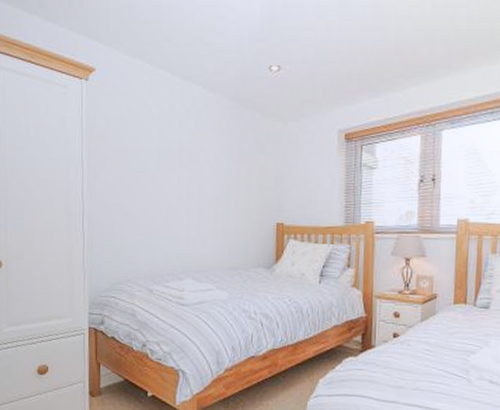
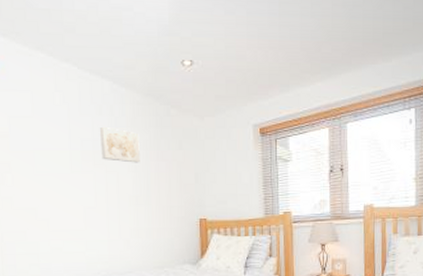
wall art: none [186,129,223,165] -> present [99,126,140,163]

